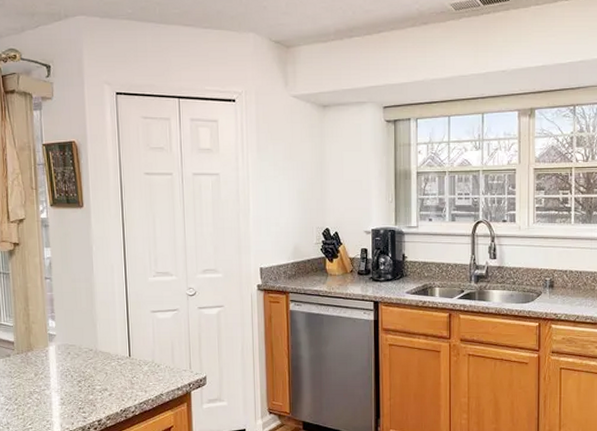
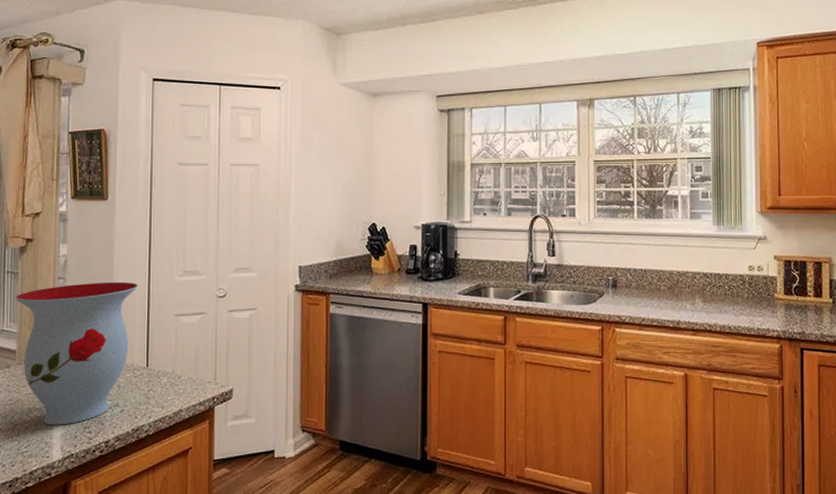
vase: none [9,281,117,406] -> present [15,281,139,425]

